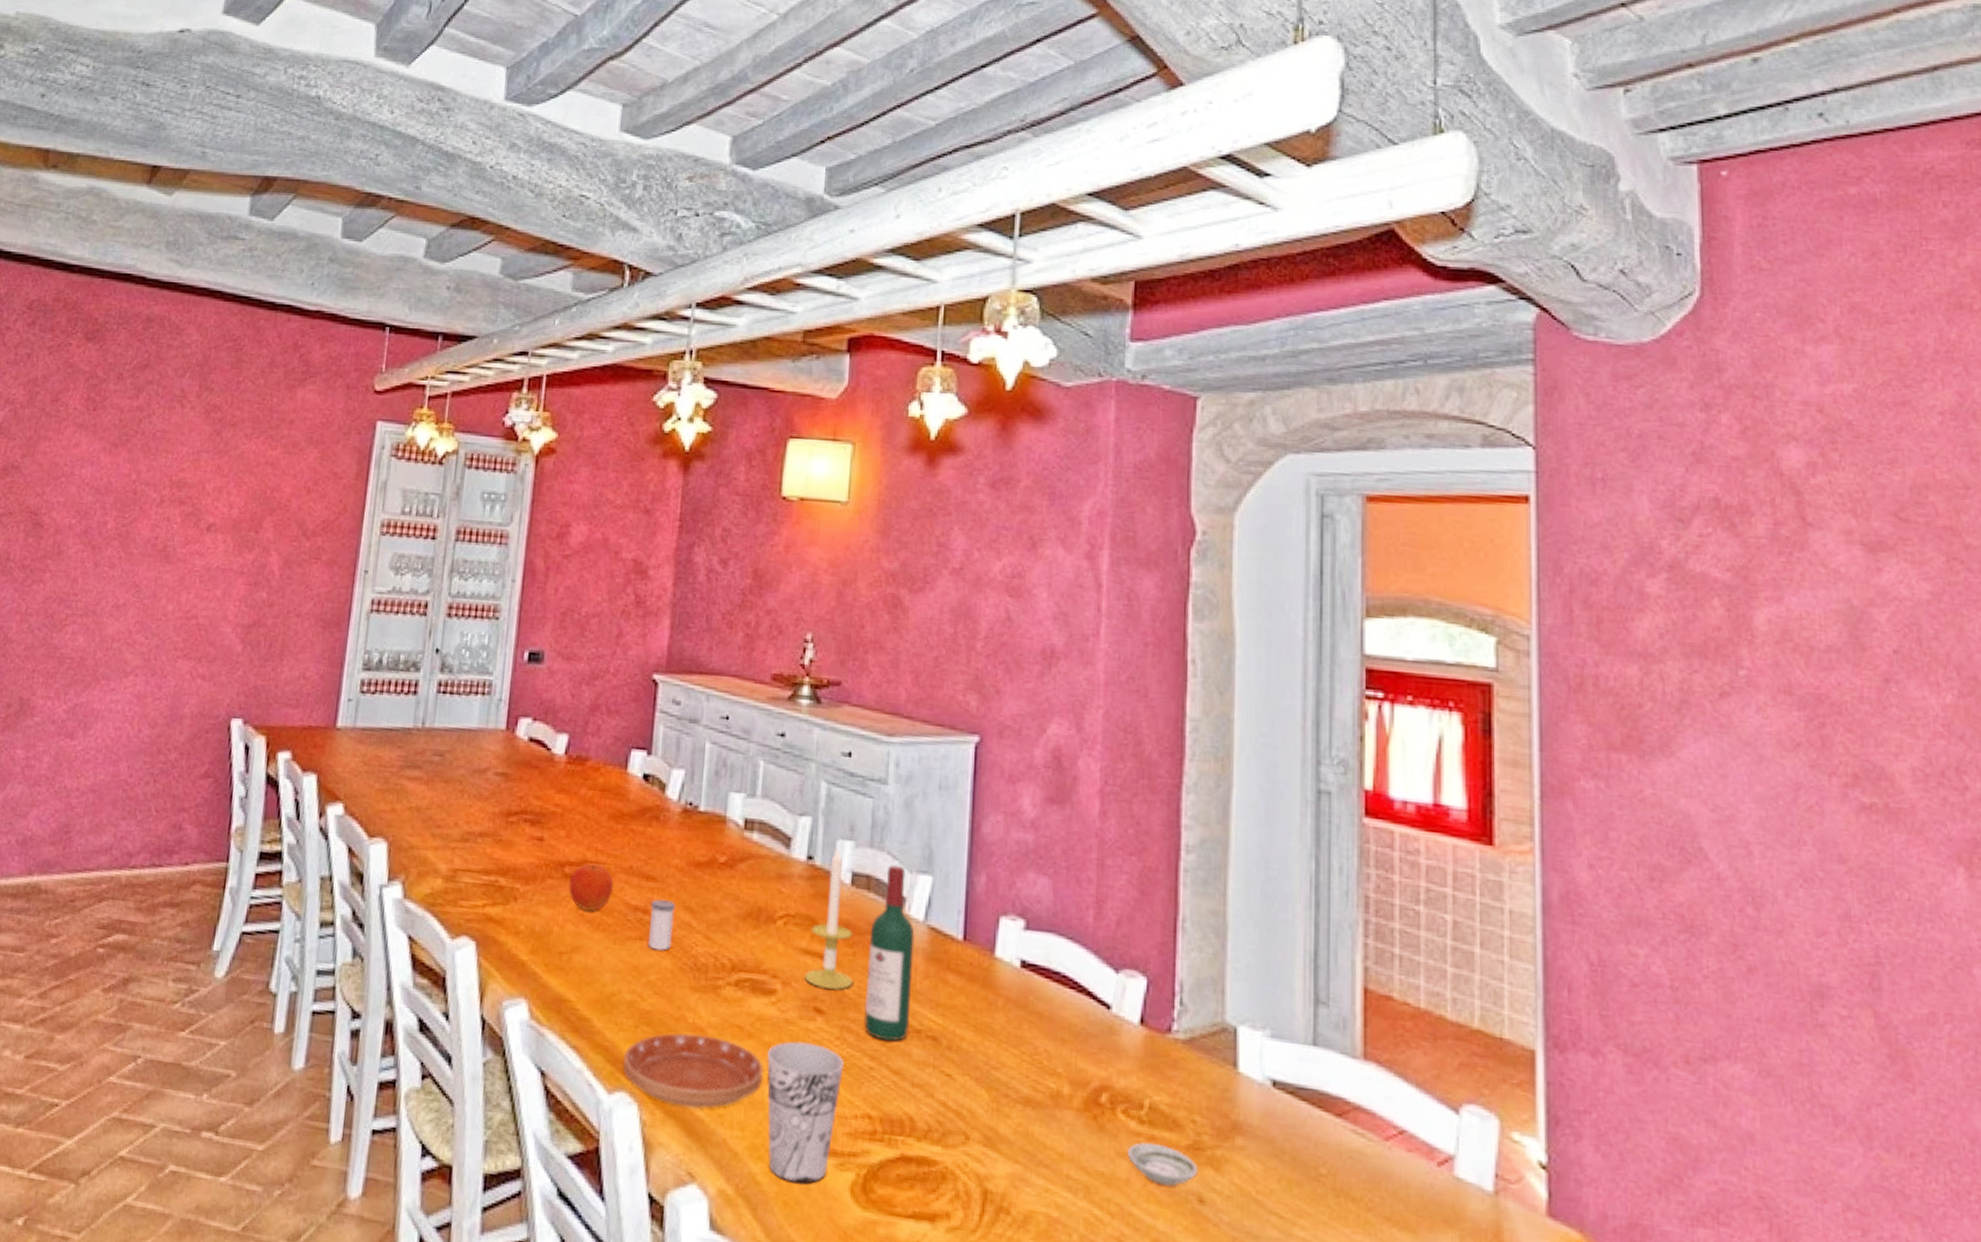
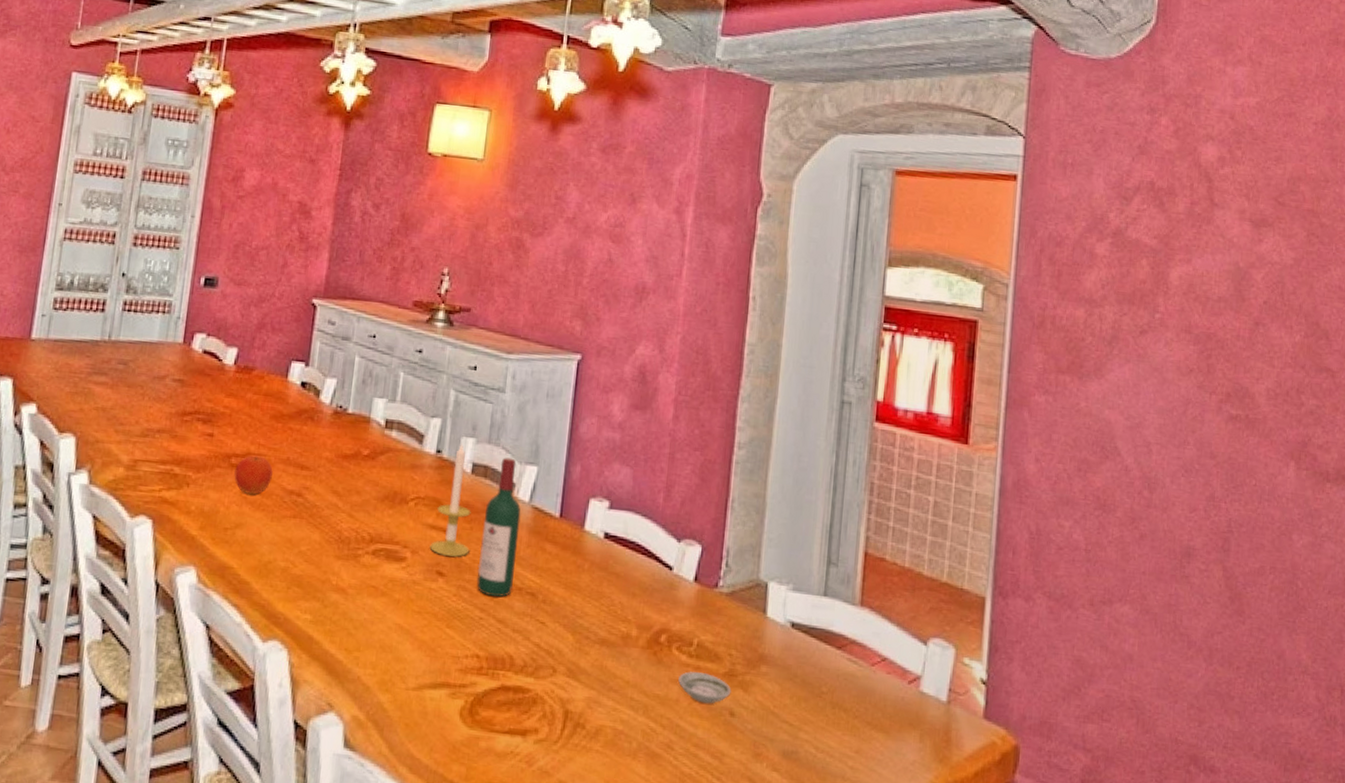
saucer: present [623,1033,764,1109] -> none [276,593,393,652]
salt shaker: present [649,899,676,951] -> none [301,484,326,527]
cup: present [766,1041,844,1185] -> none [394,598,459,710]

